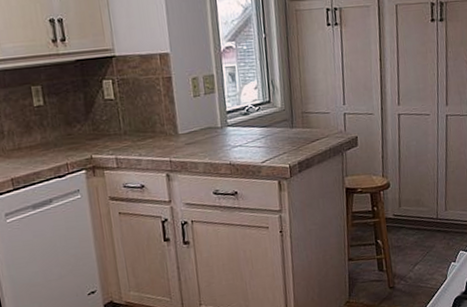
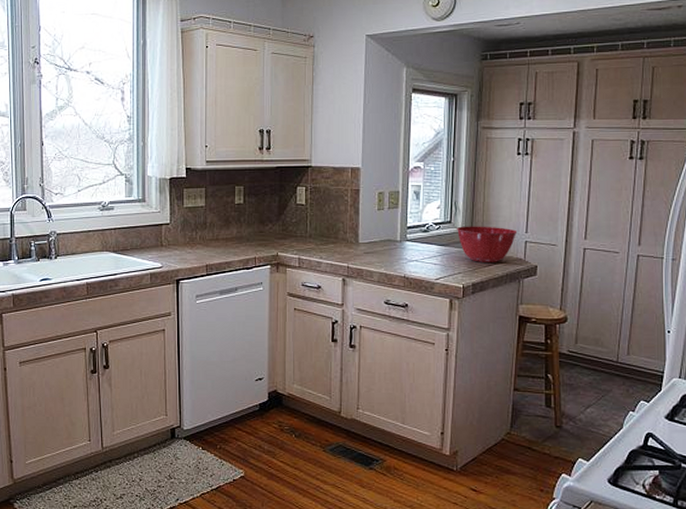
mixing bowl: none [277,101,336,140] -> present [457,226,518,262]

